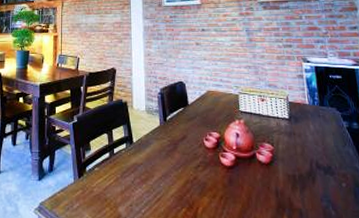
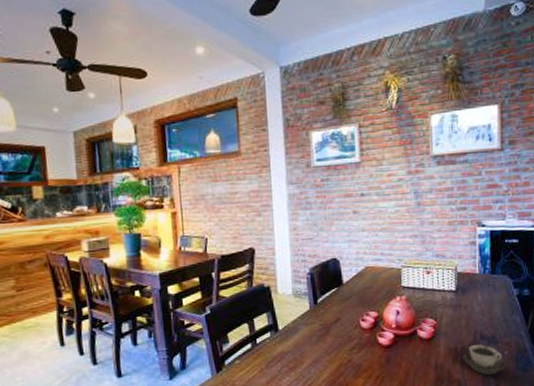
cup: none [301,174,346,208] -> present [463,344,507,376]

